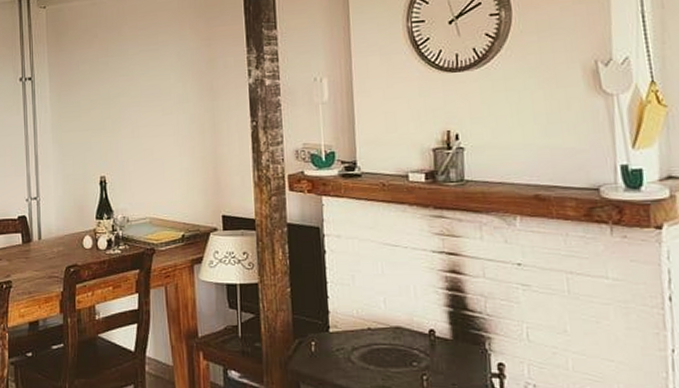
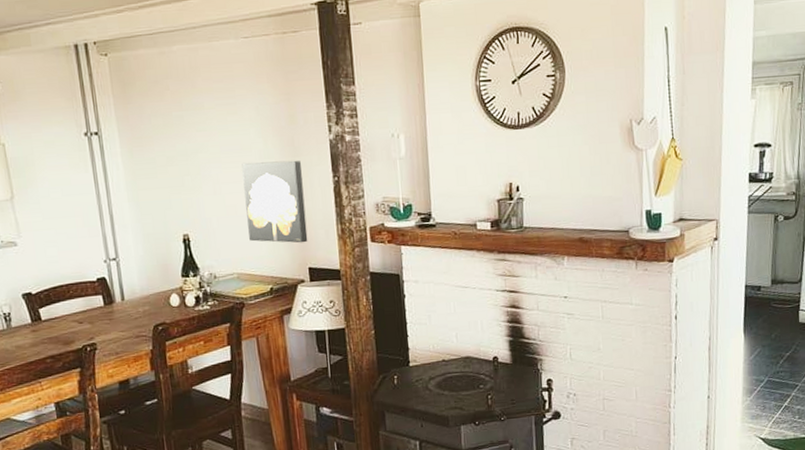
wall art: none [160,104,223,190] -> present [242,160,308,243]

